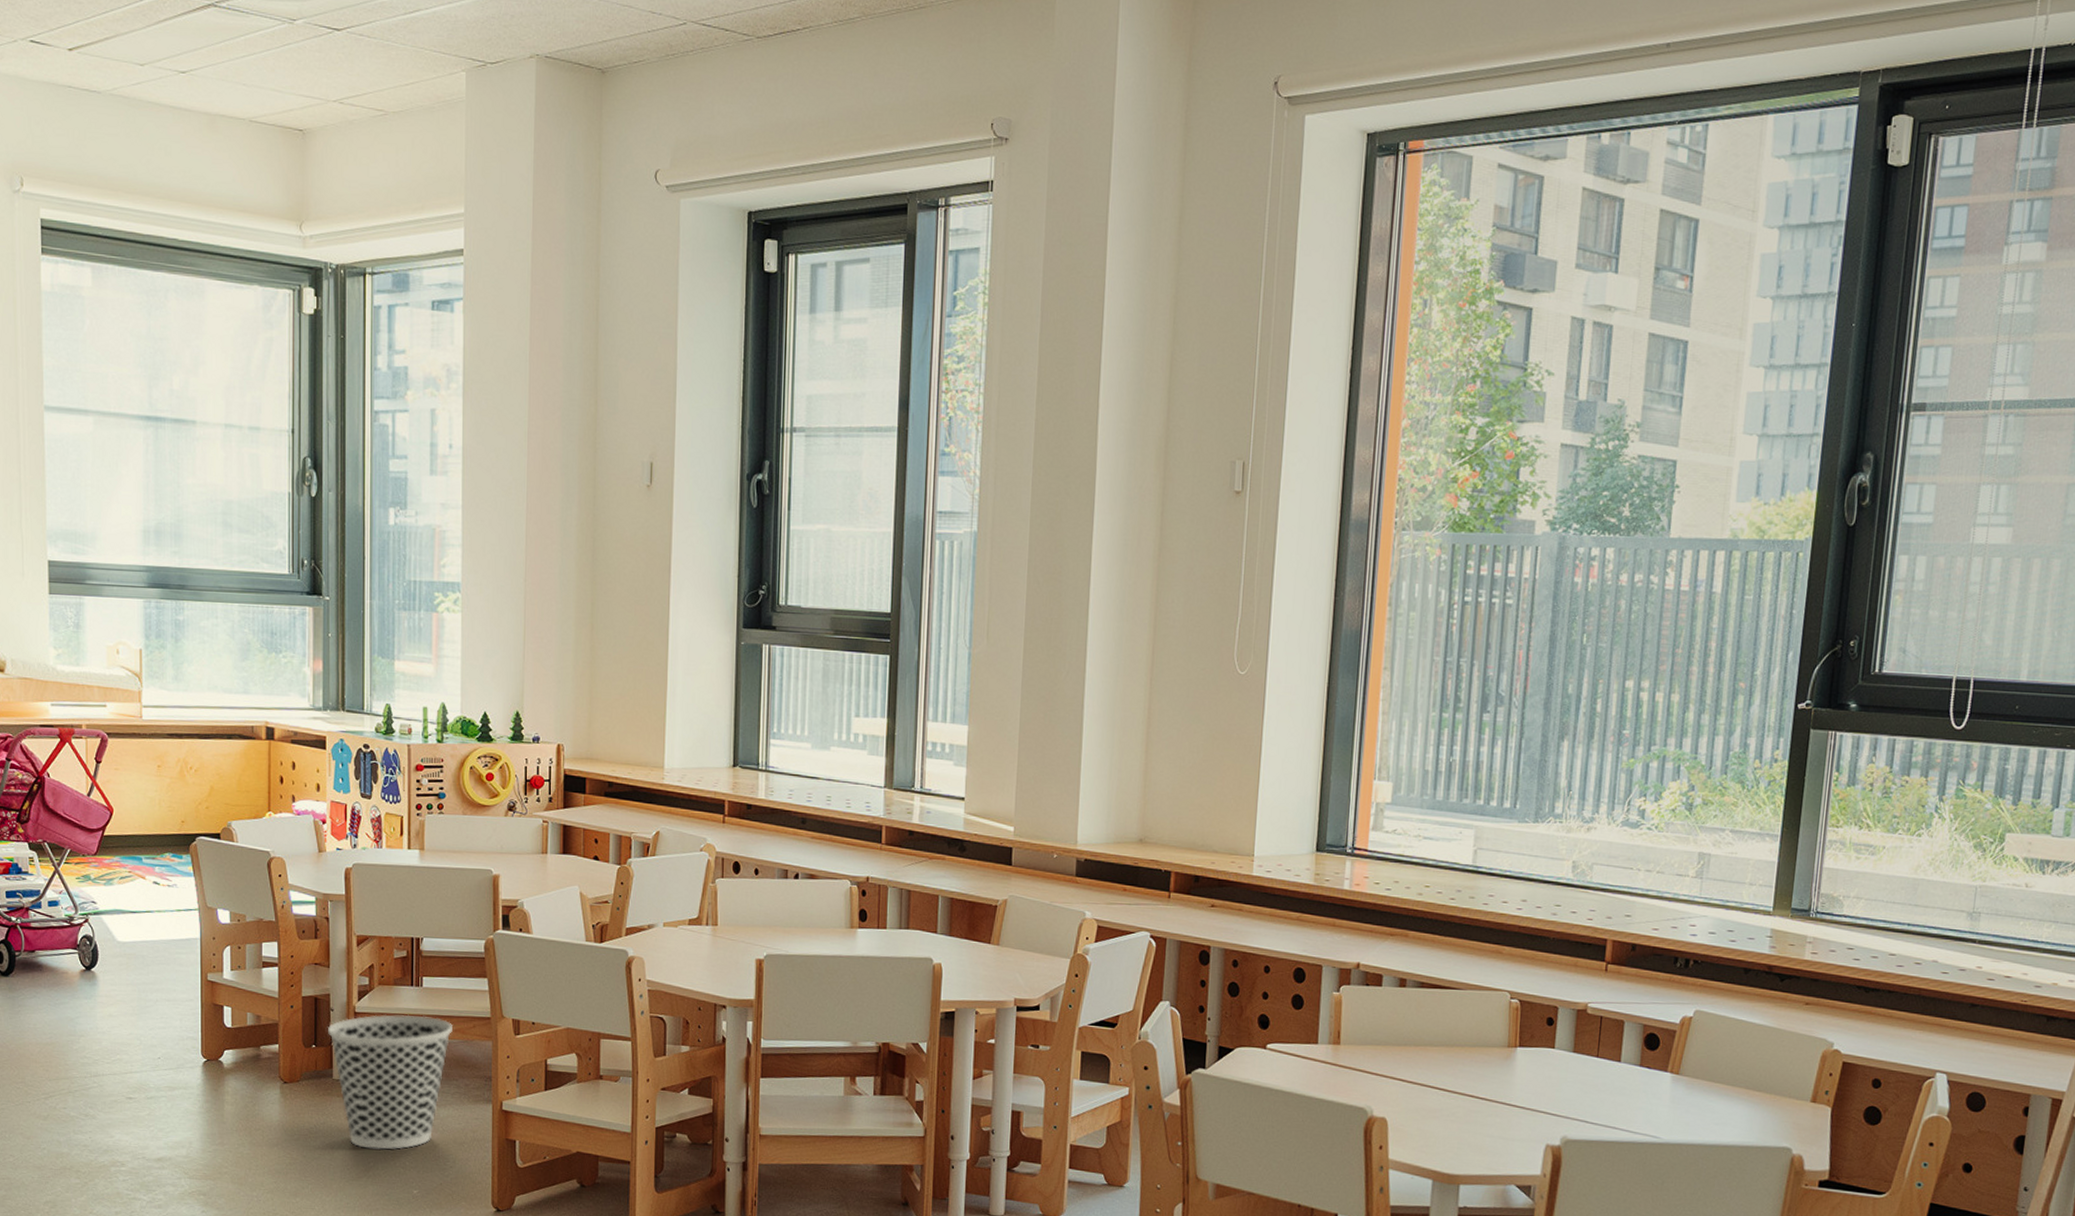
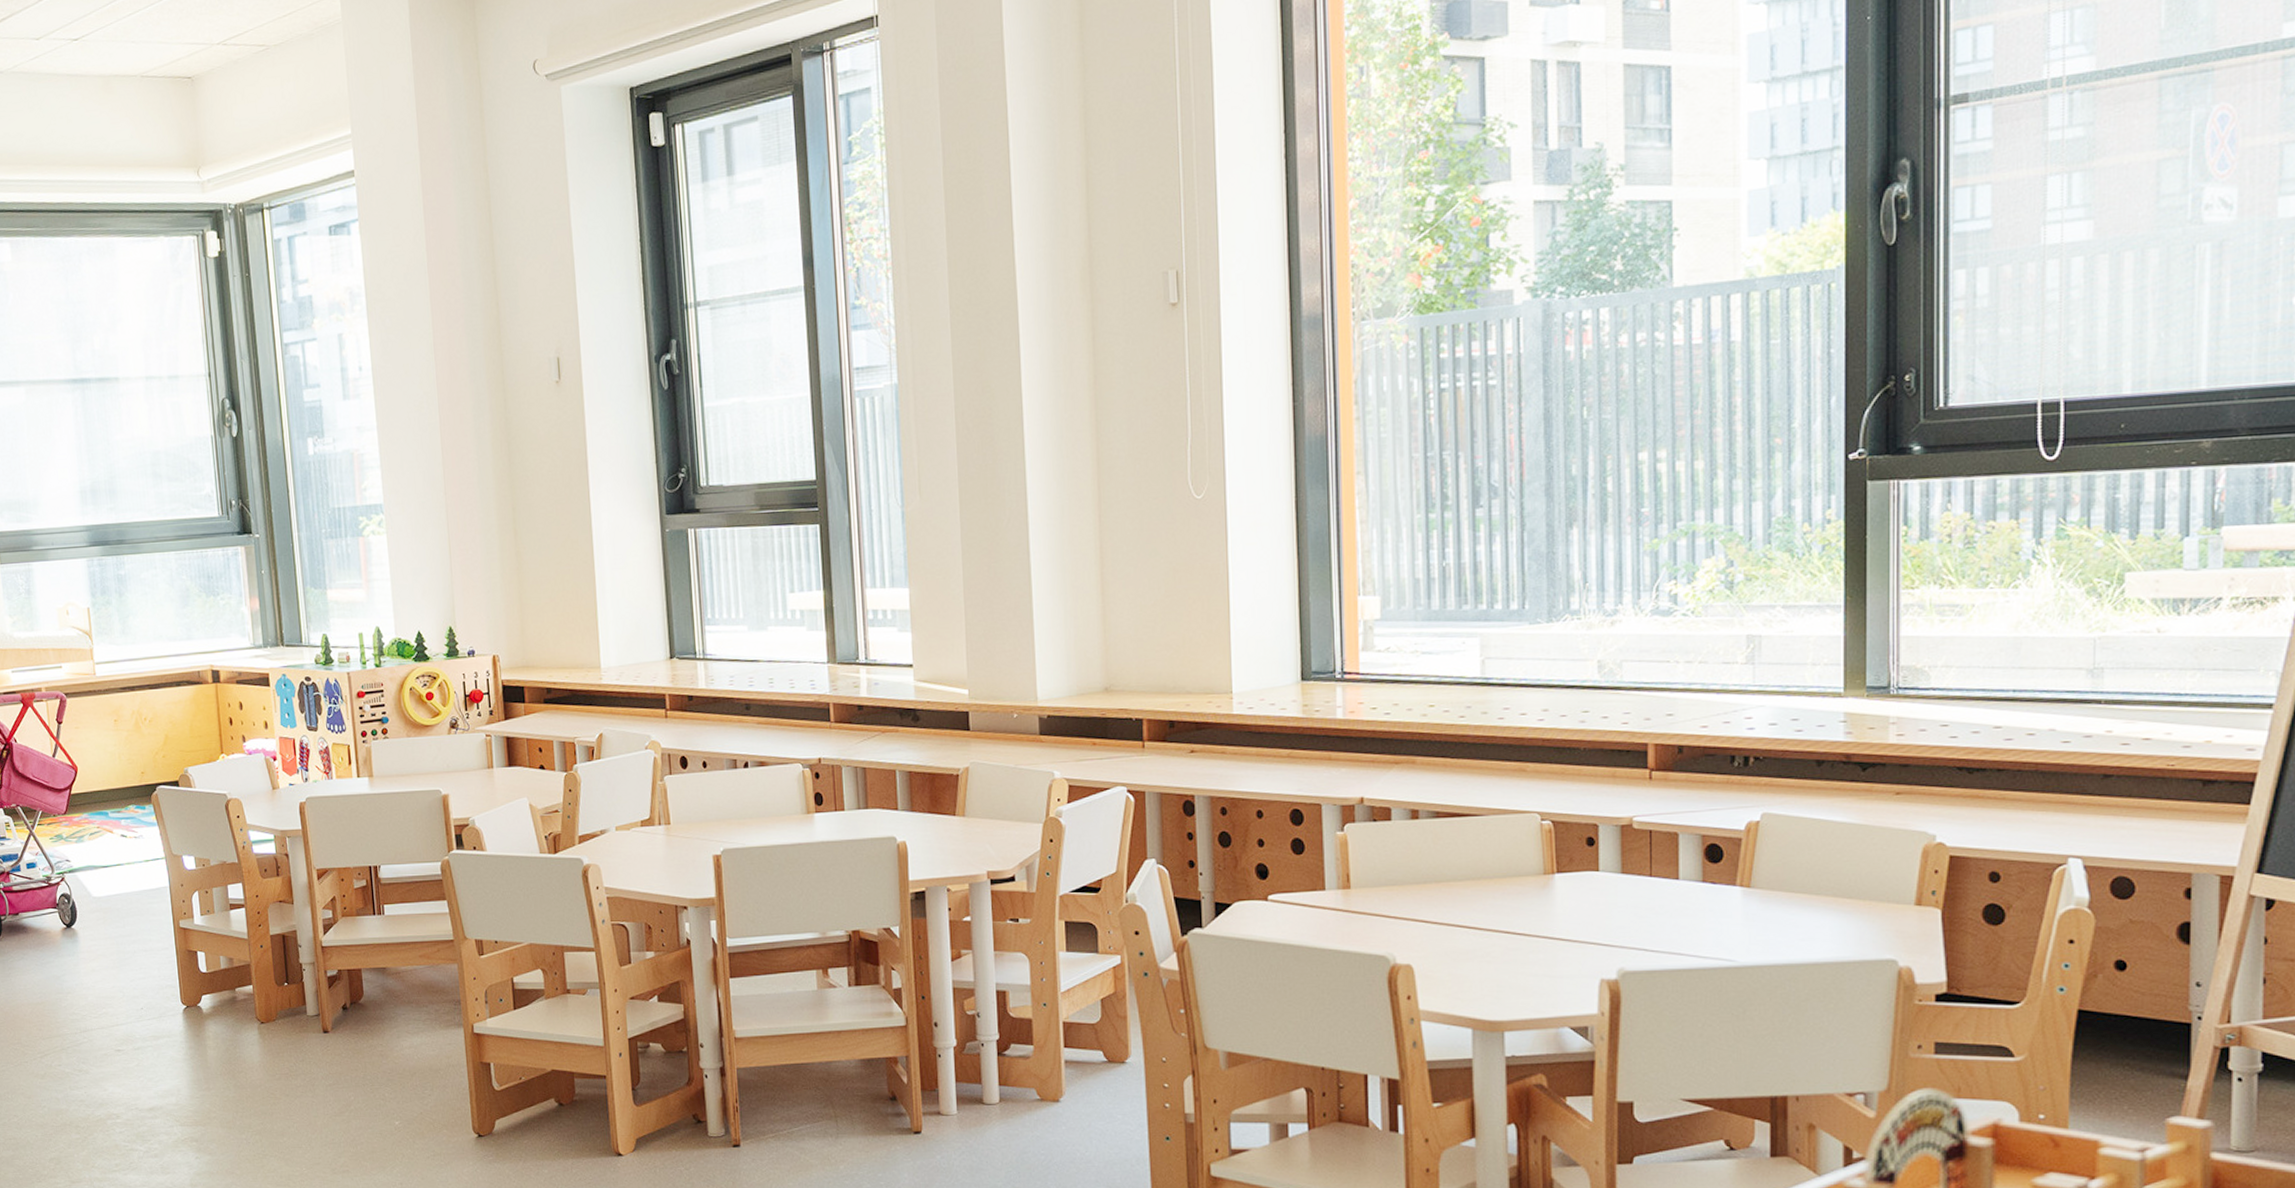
wastebasket: present [328,1014,452,1150] -> none [298,943,418,1083]

